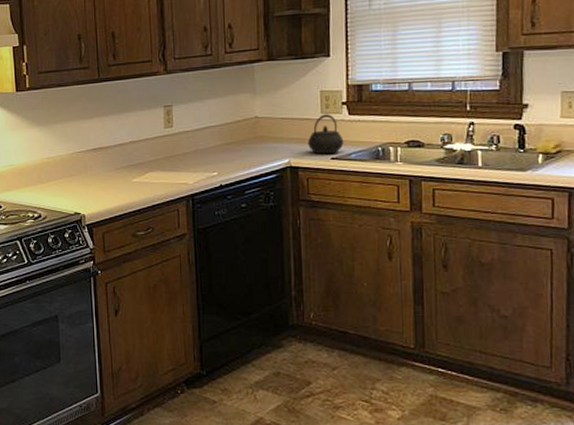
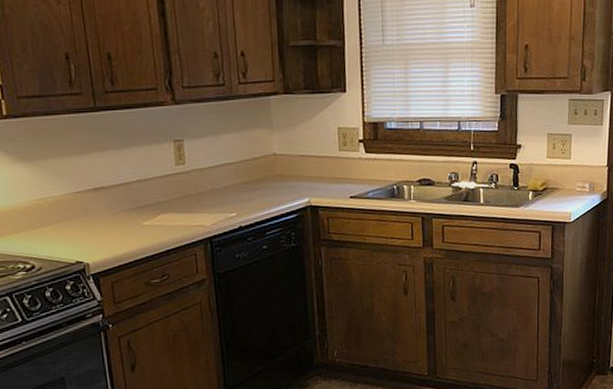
kettle: present [308,114,344,155] -> none [327,152,362,193]

